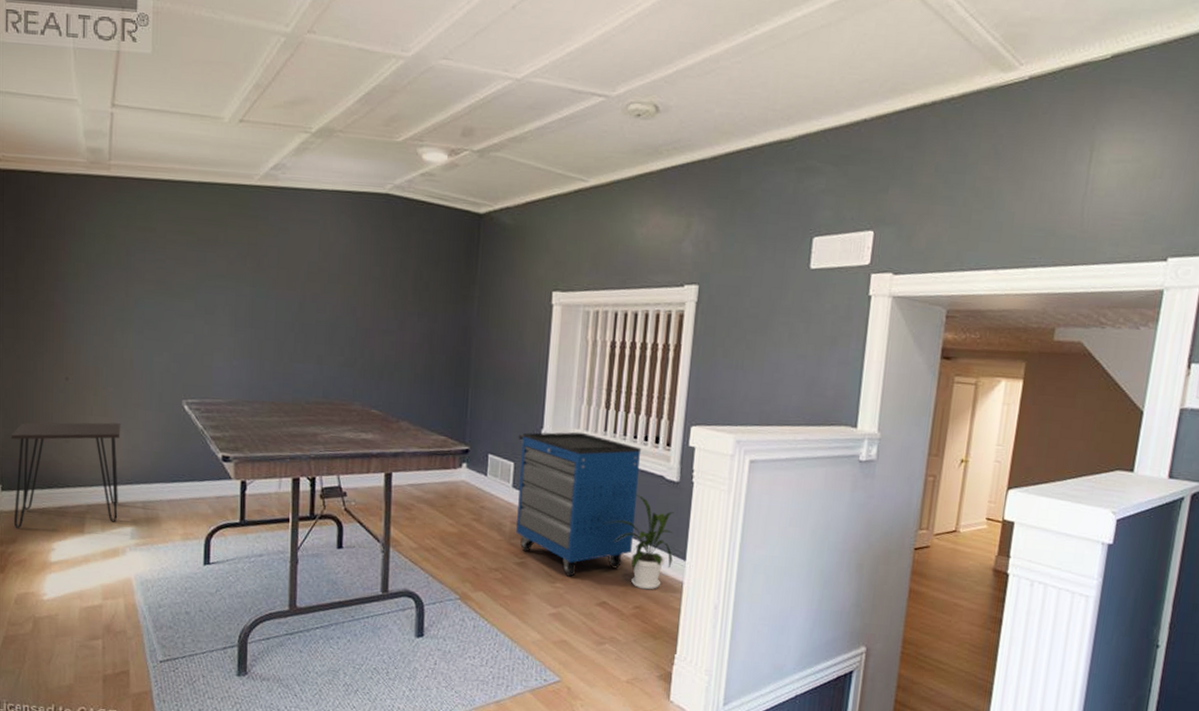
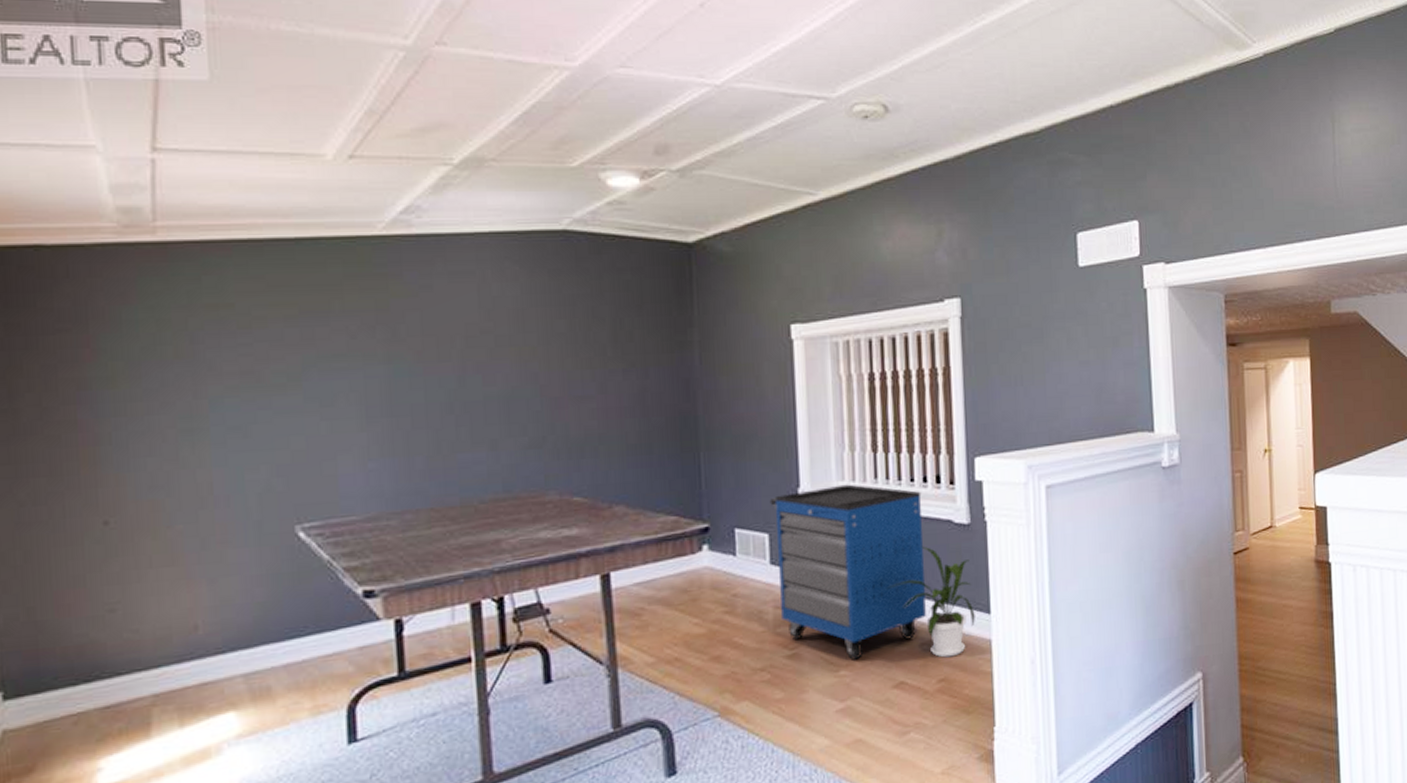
desk: present [11,422,121,529] -> none [15,572,205,752]

